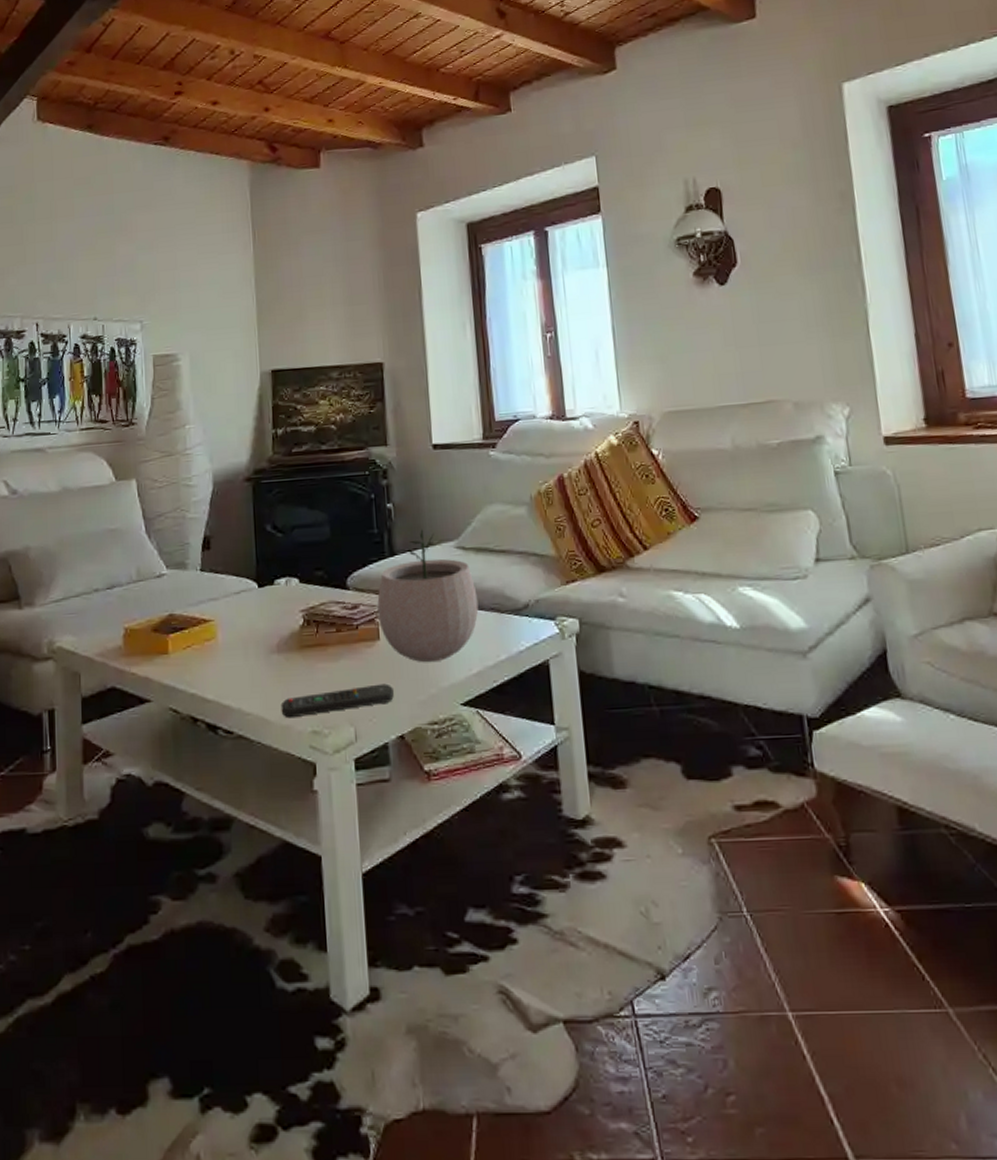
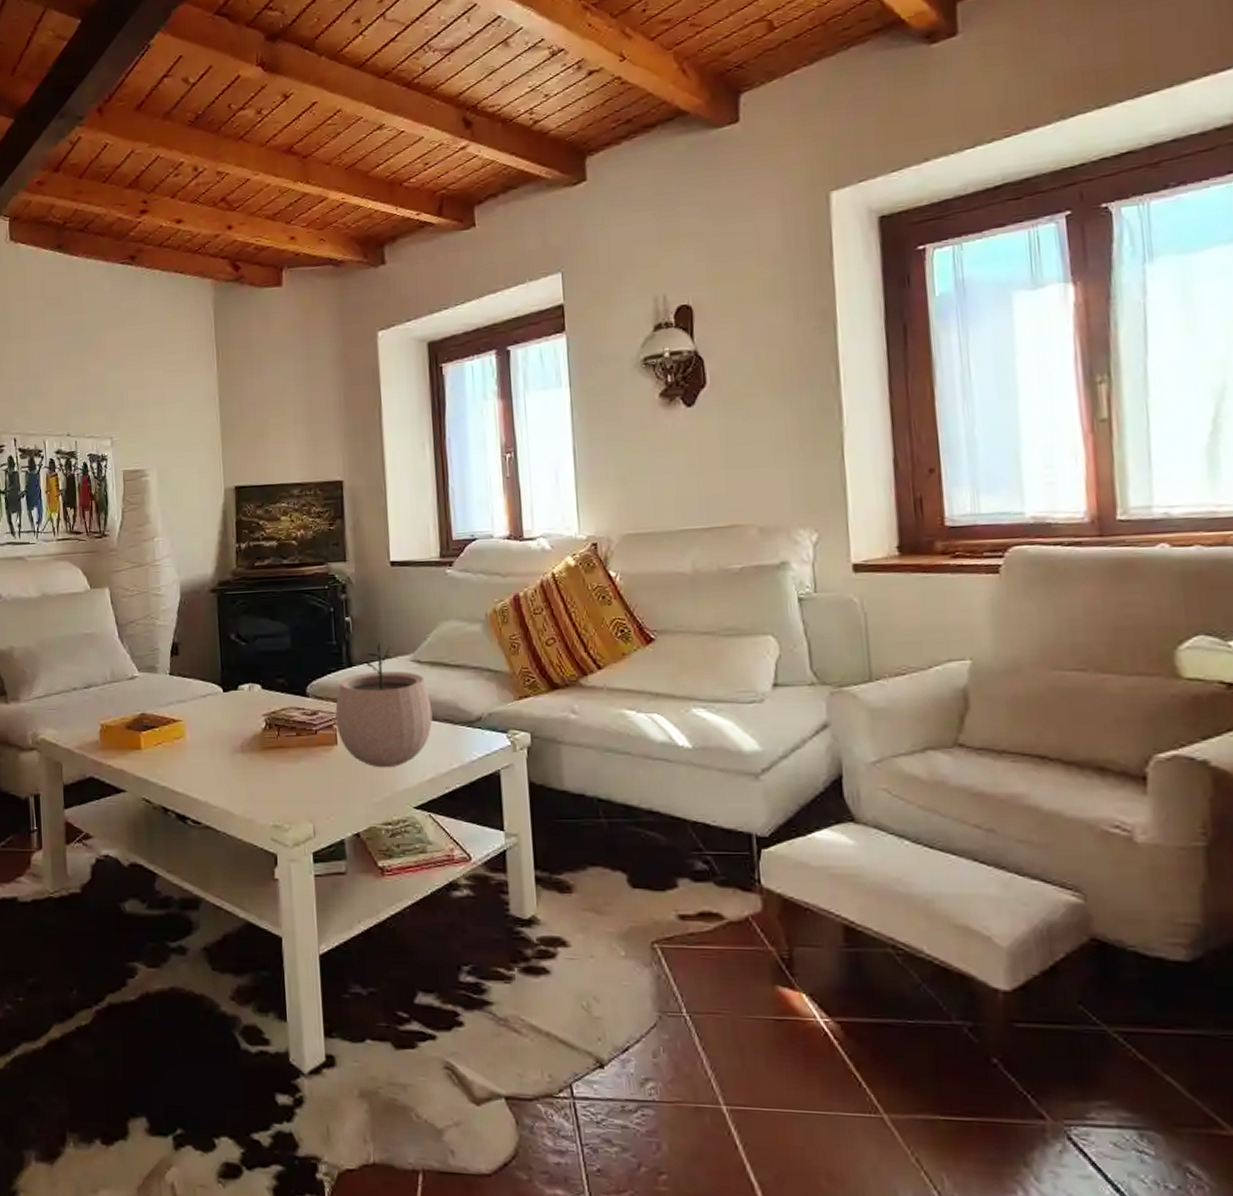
remote control: present [280,683,394,719] -> none [244,785,350,813]

